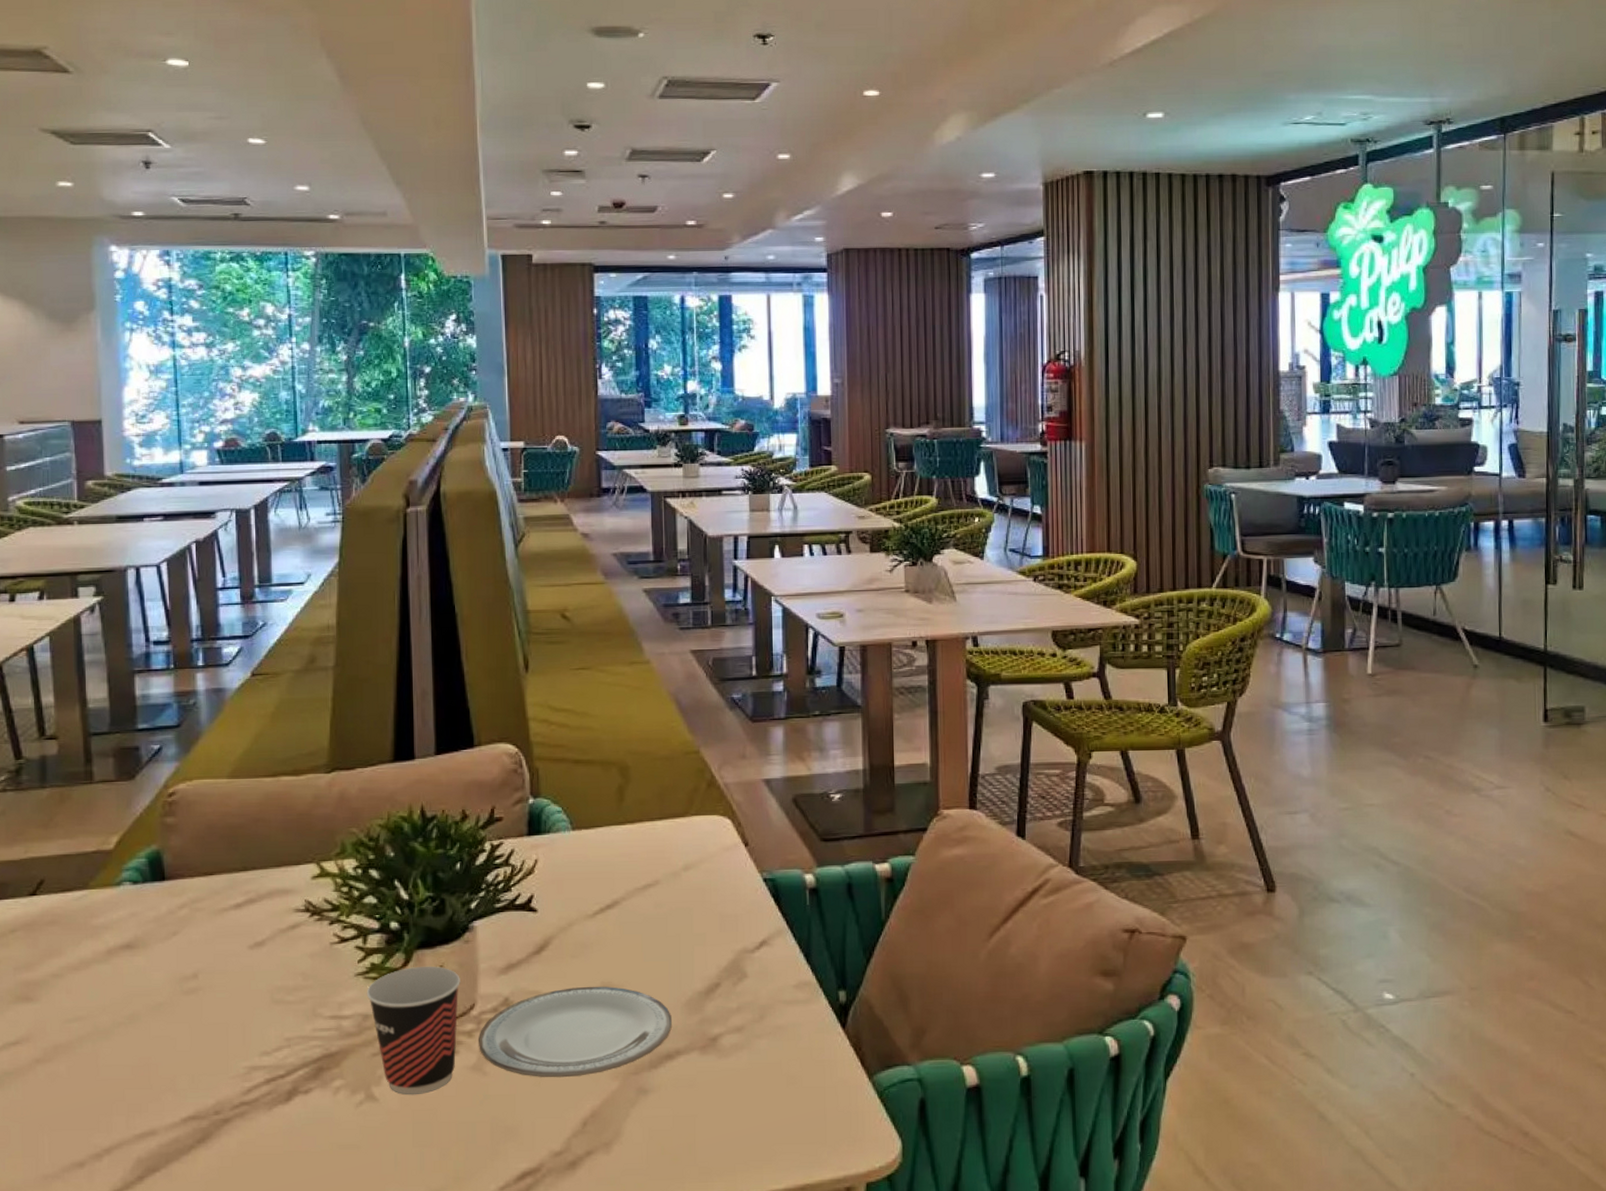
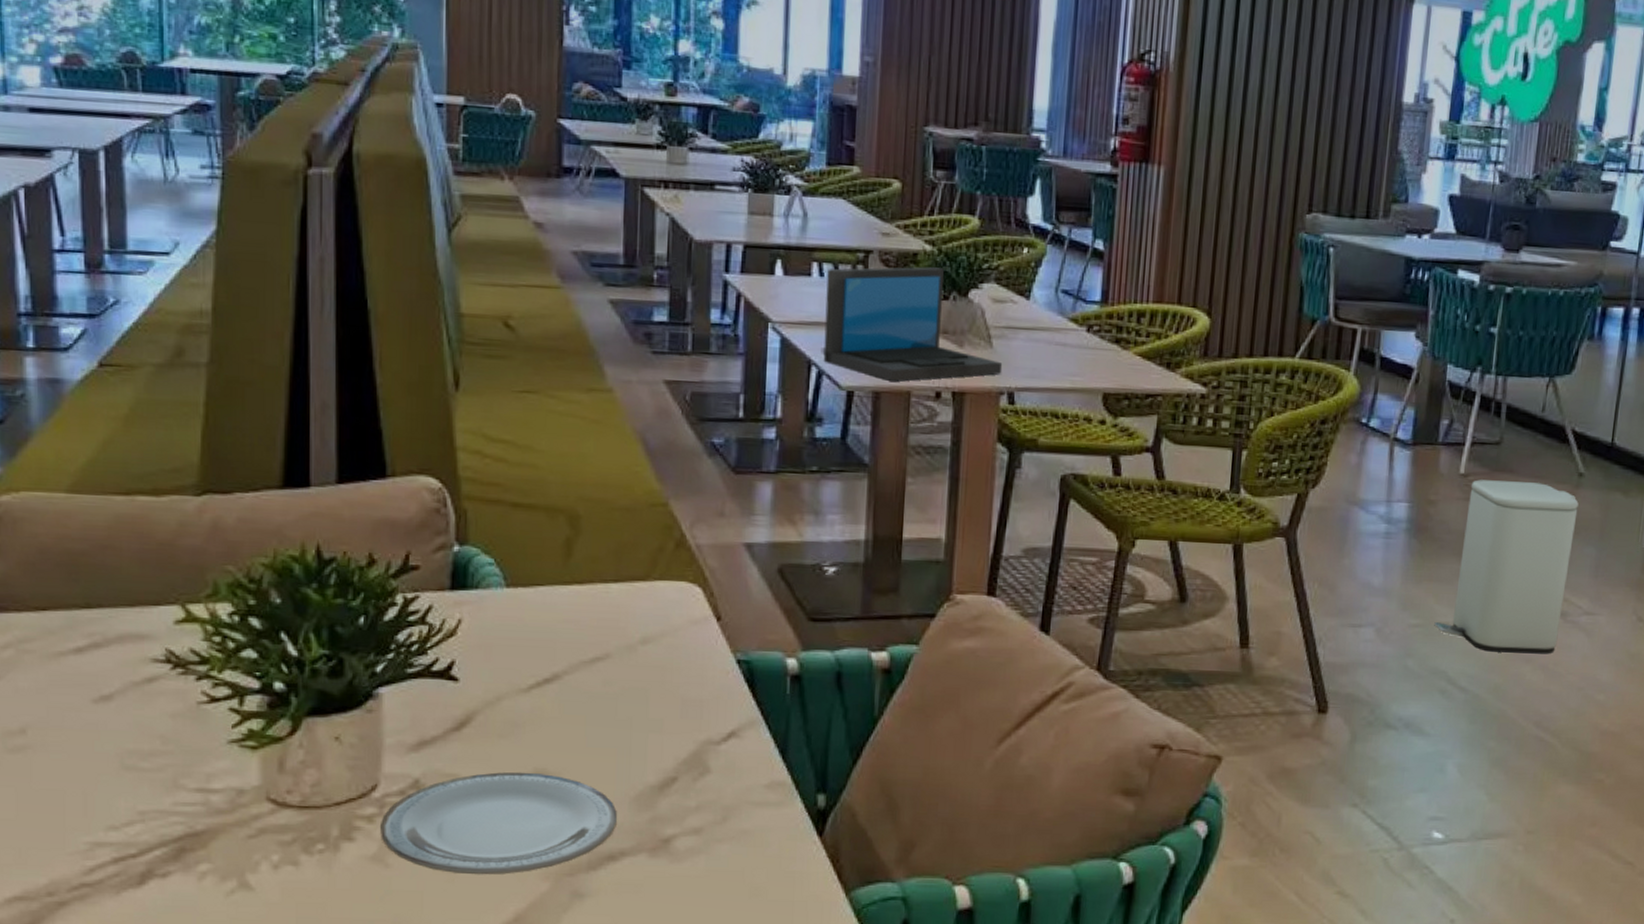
cup: present [366,966,460,1095] -> none [242,736,360,886]
laptop: none [816,540,966,636] -> present [823,267,1003,382]
pedal bin: none [1361,676,1478,828] -> present [1434,479,1579,654]

